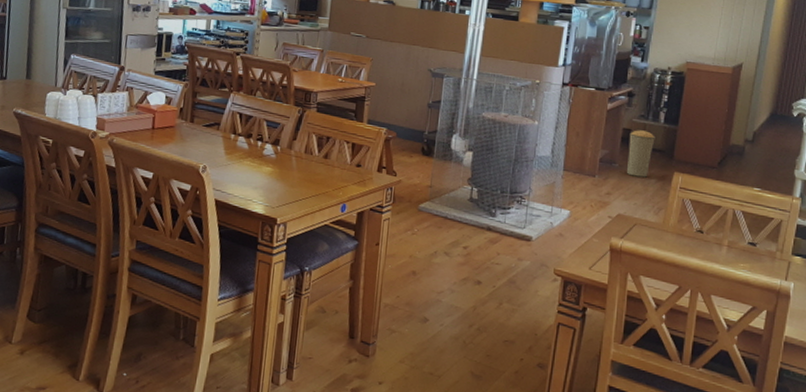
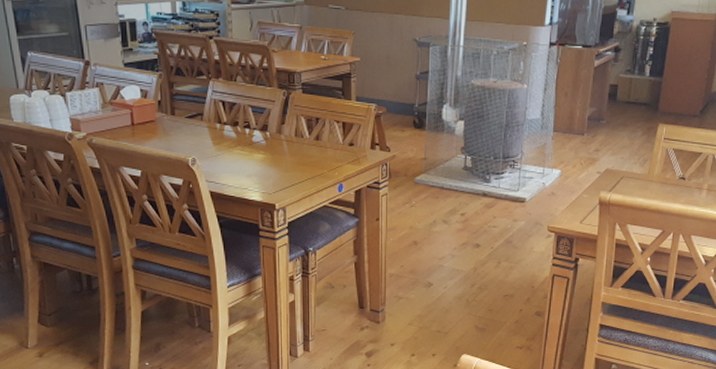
trash can: present [627,130,655,178] -> none [614,85,641,131]

